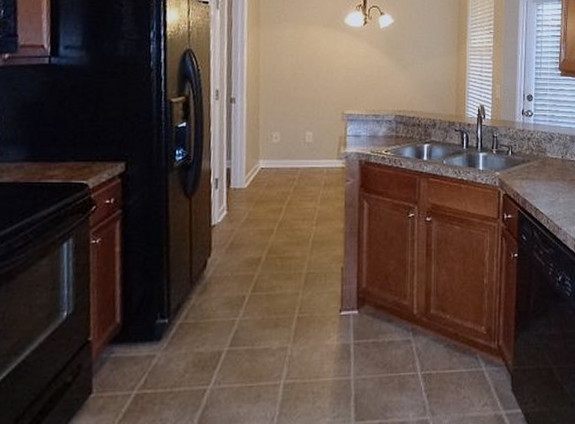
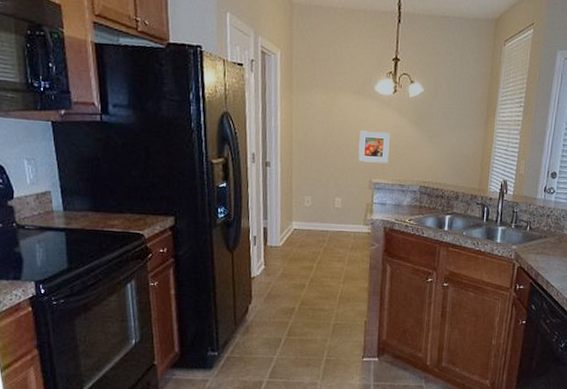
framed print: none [329,62,362,94] -> present [358,130,390,164]

